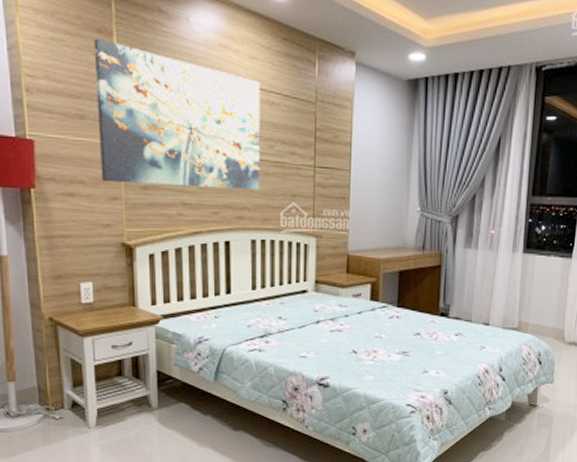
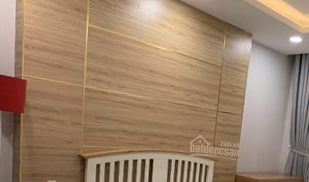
wall art: present [93,37,260,190] -> none [69,14,184,125]

